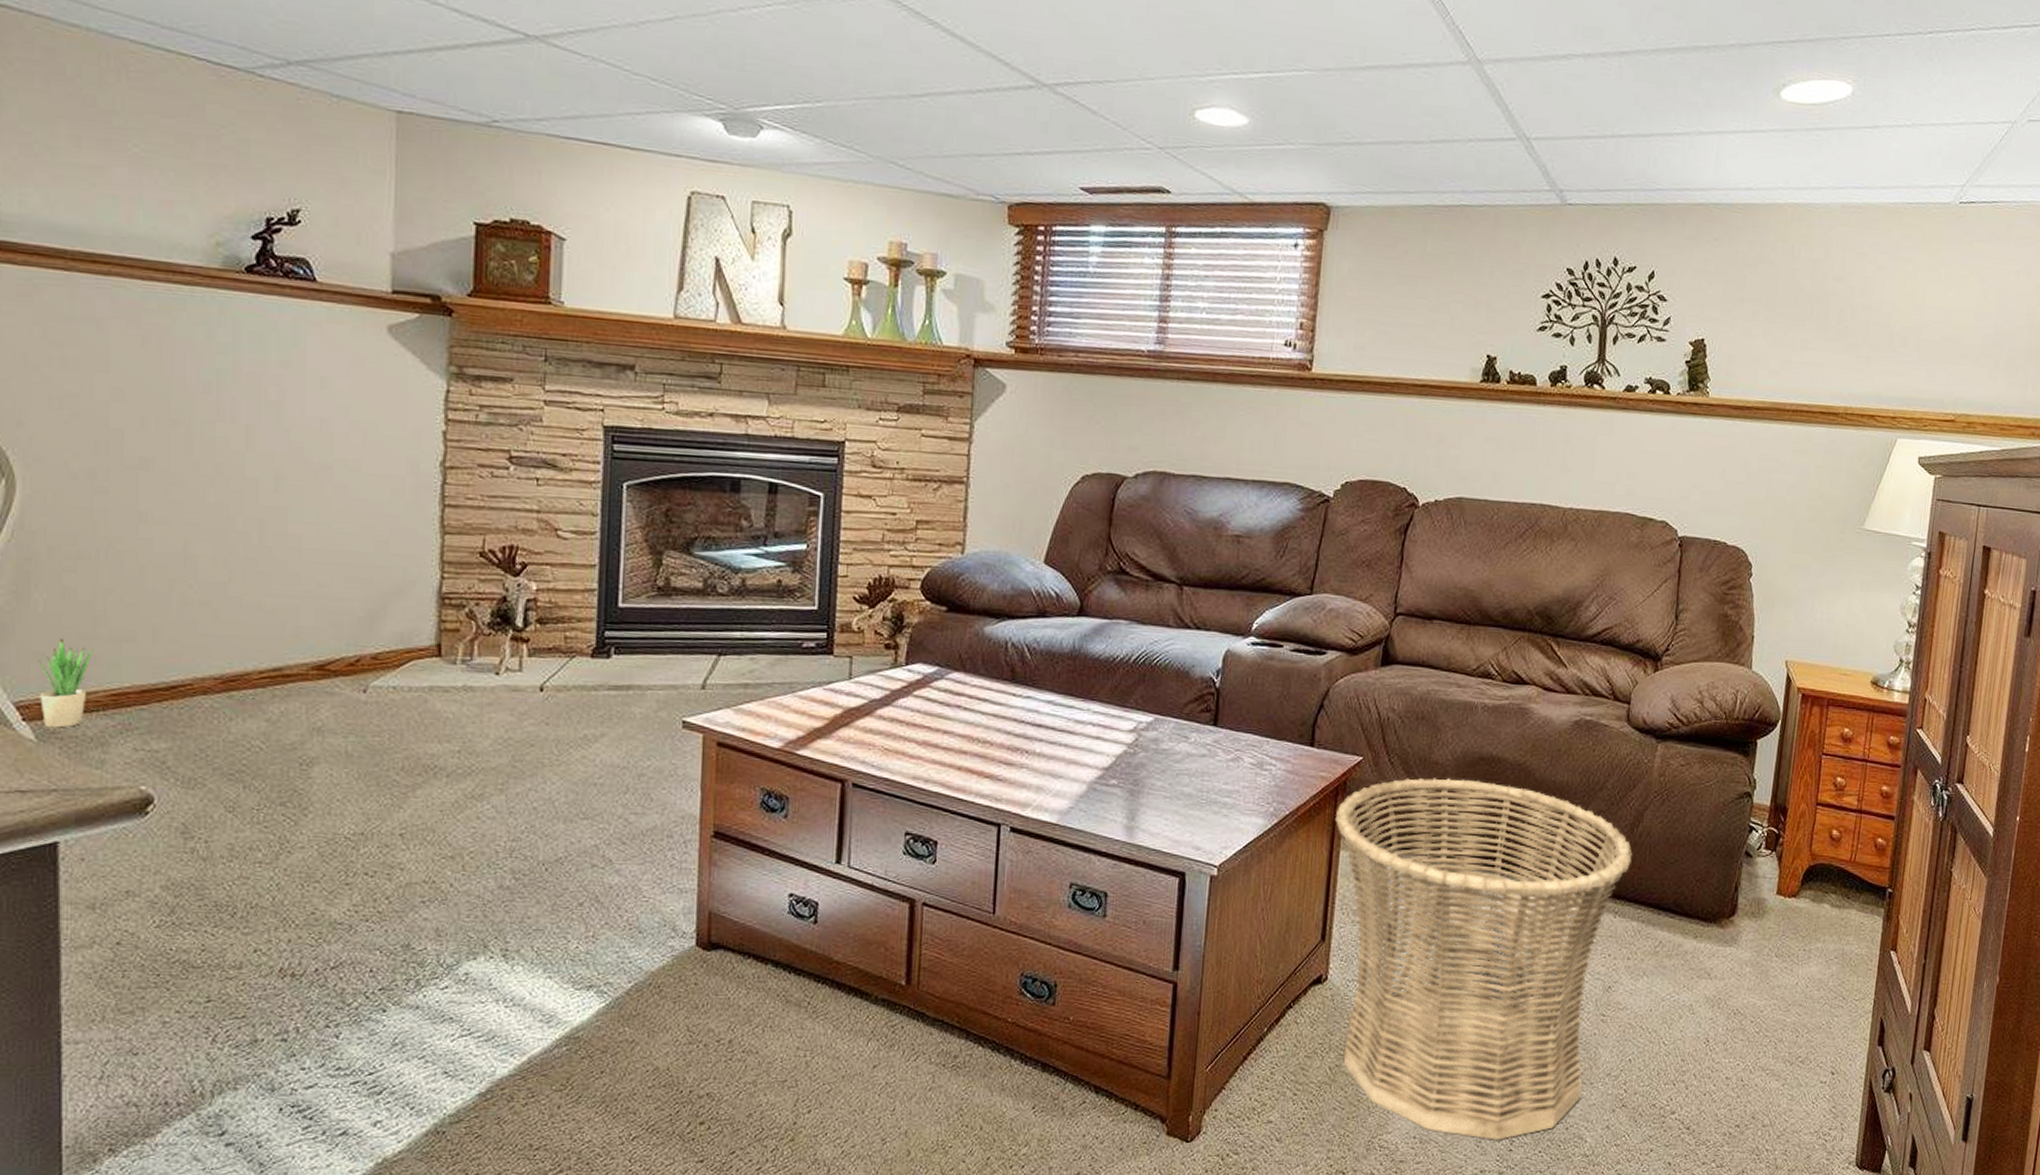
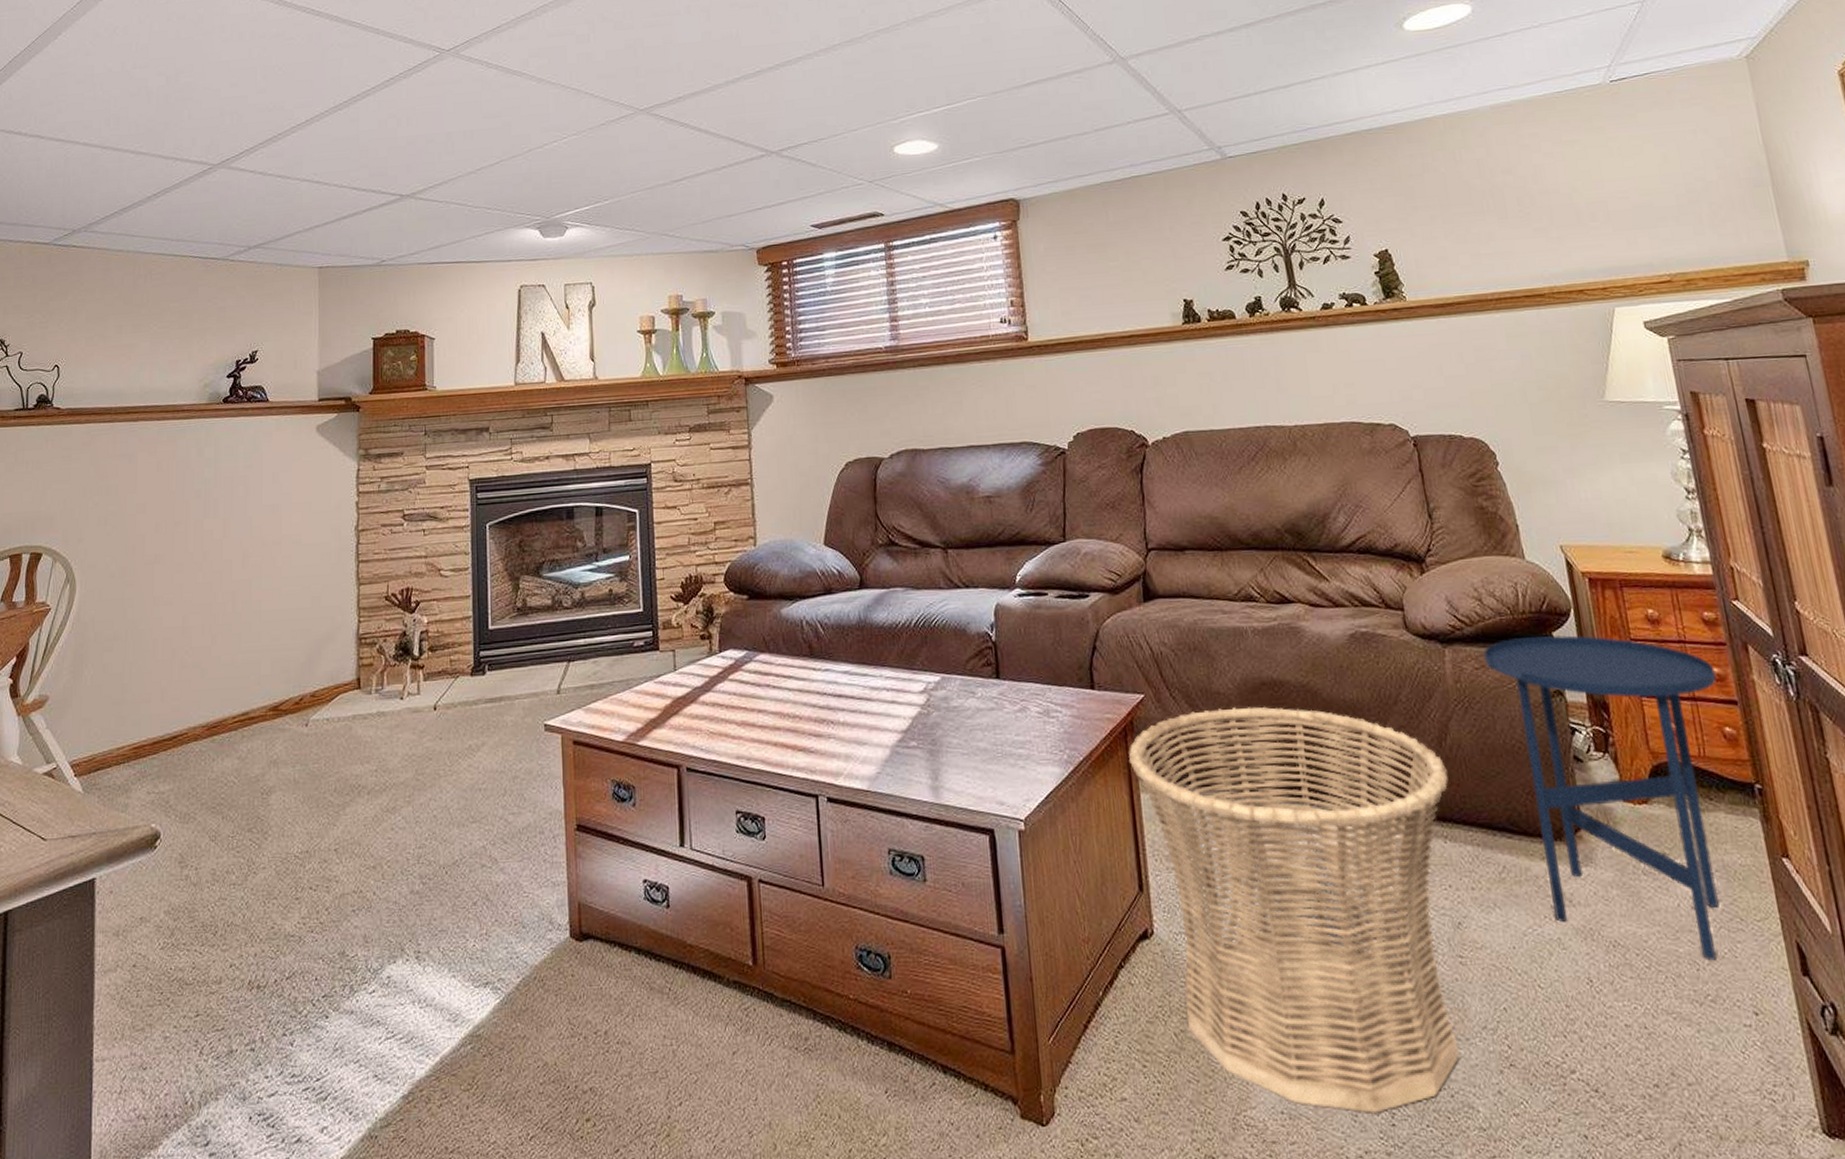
potted plant: present [38,637,94,728] -> none [86,705,122,781]
side table: none [1690,741,1885,1030] -> present [1483,634,1720,961]

